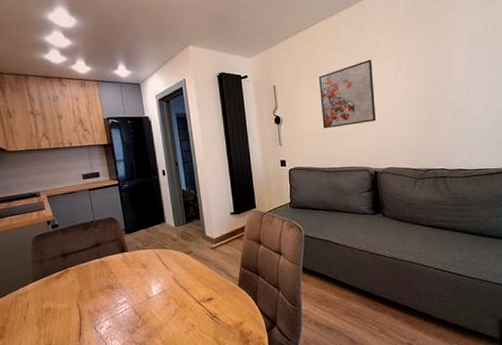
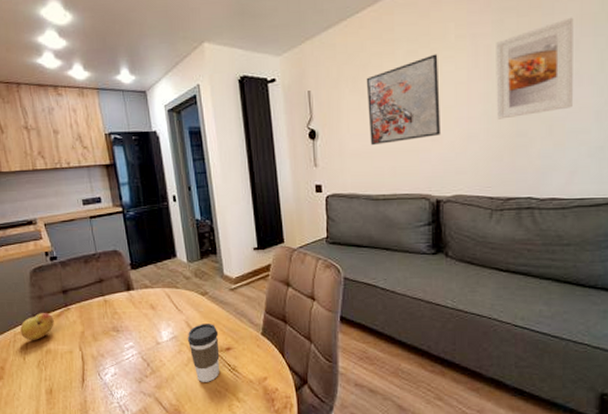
fruit: none [22,275,54,301] -> present [20,313,54,340]
coffee cup: none [174,278,203,330] -> present [187,324,220,382]
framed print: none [414,35,470,109] -> present [496,17,574,119]

